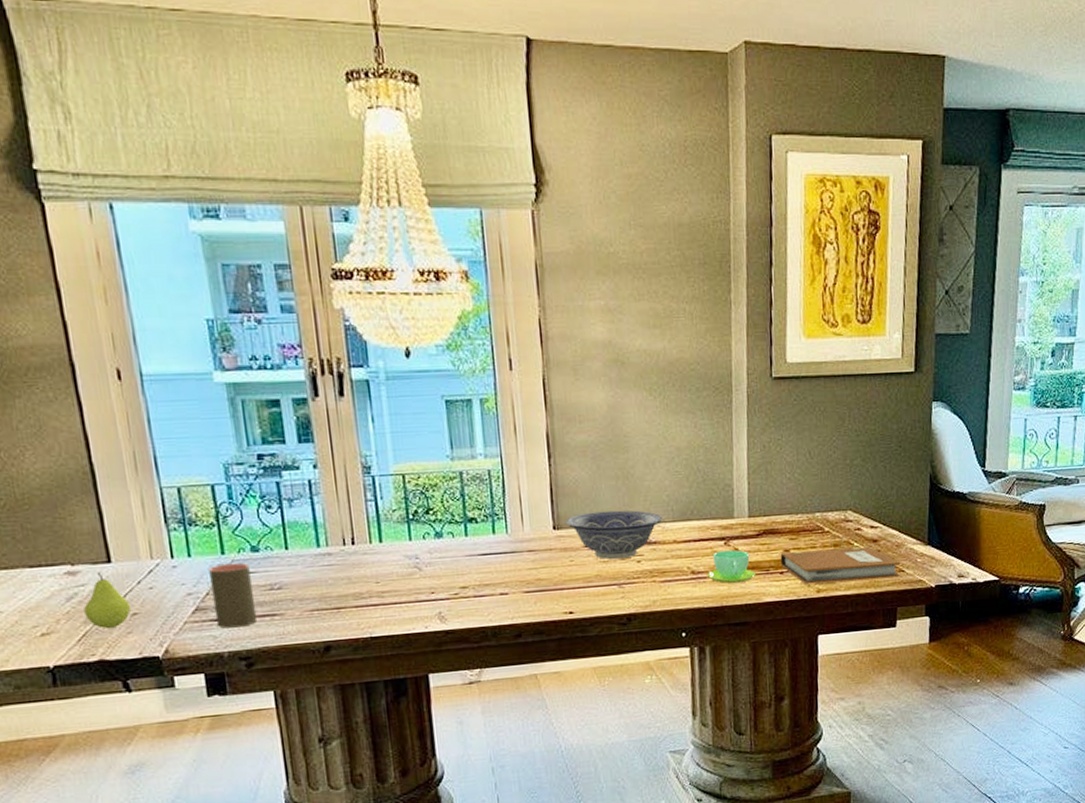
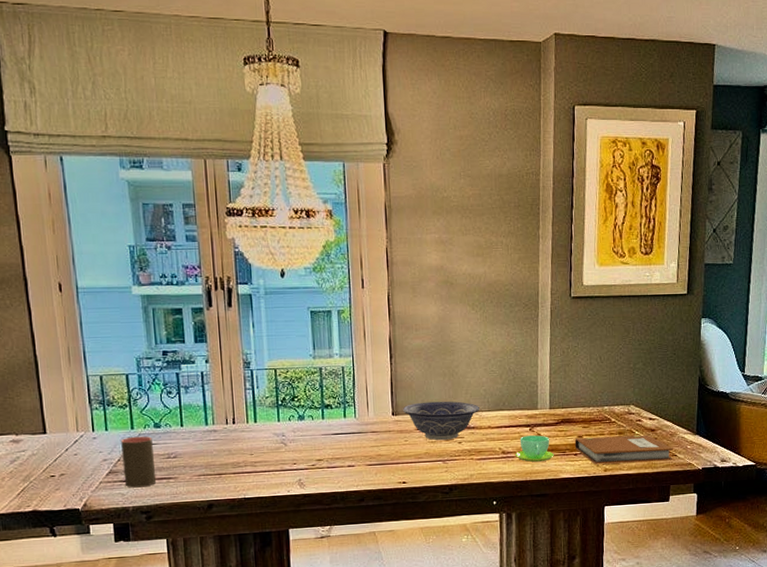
fruit: present [84,573,132,629] -> none [23,441,60,486]

